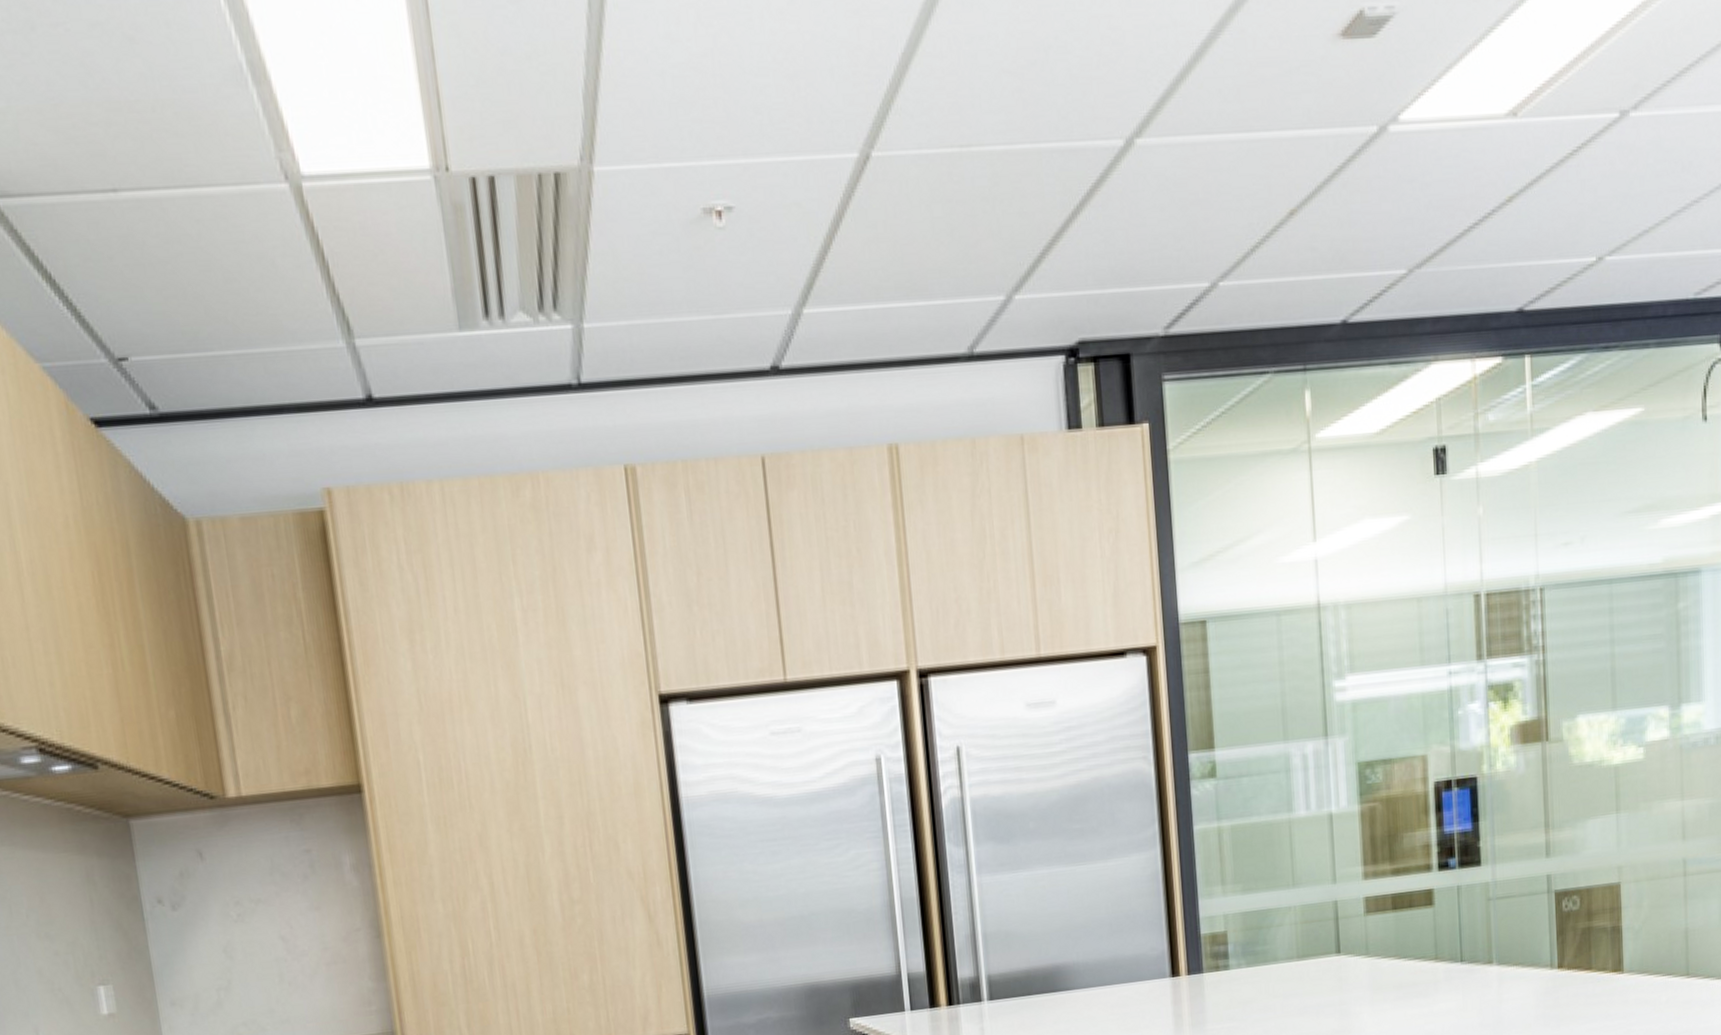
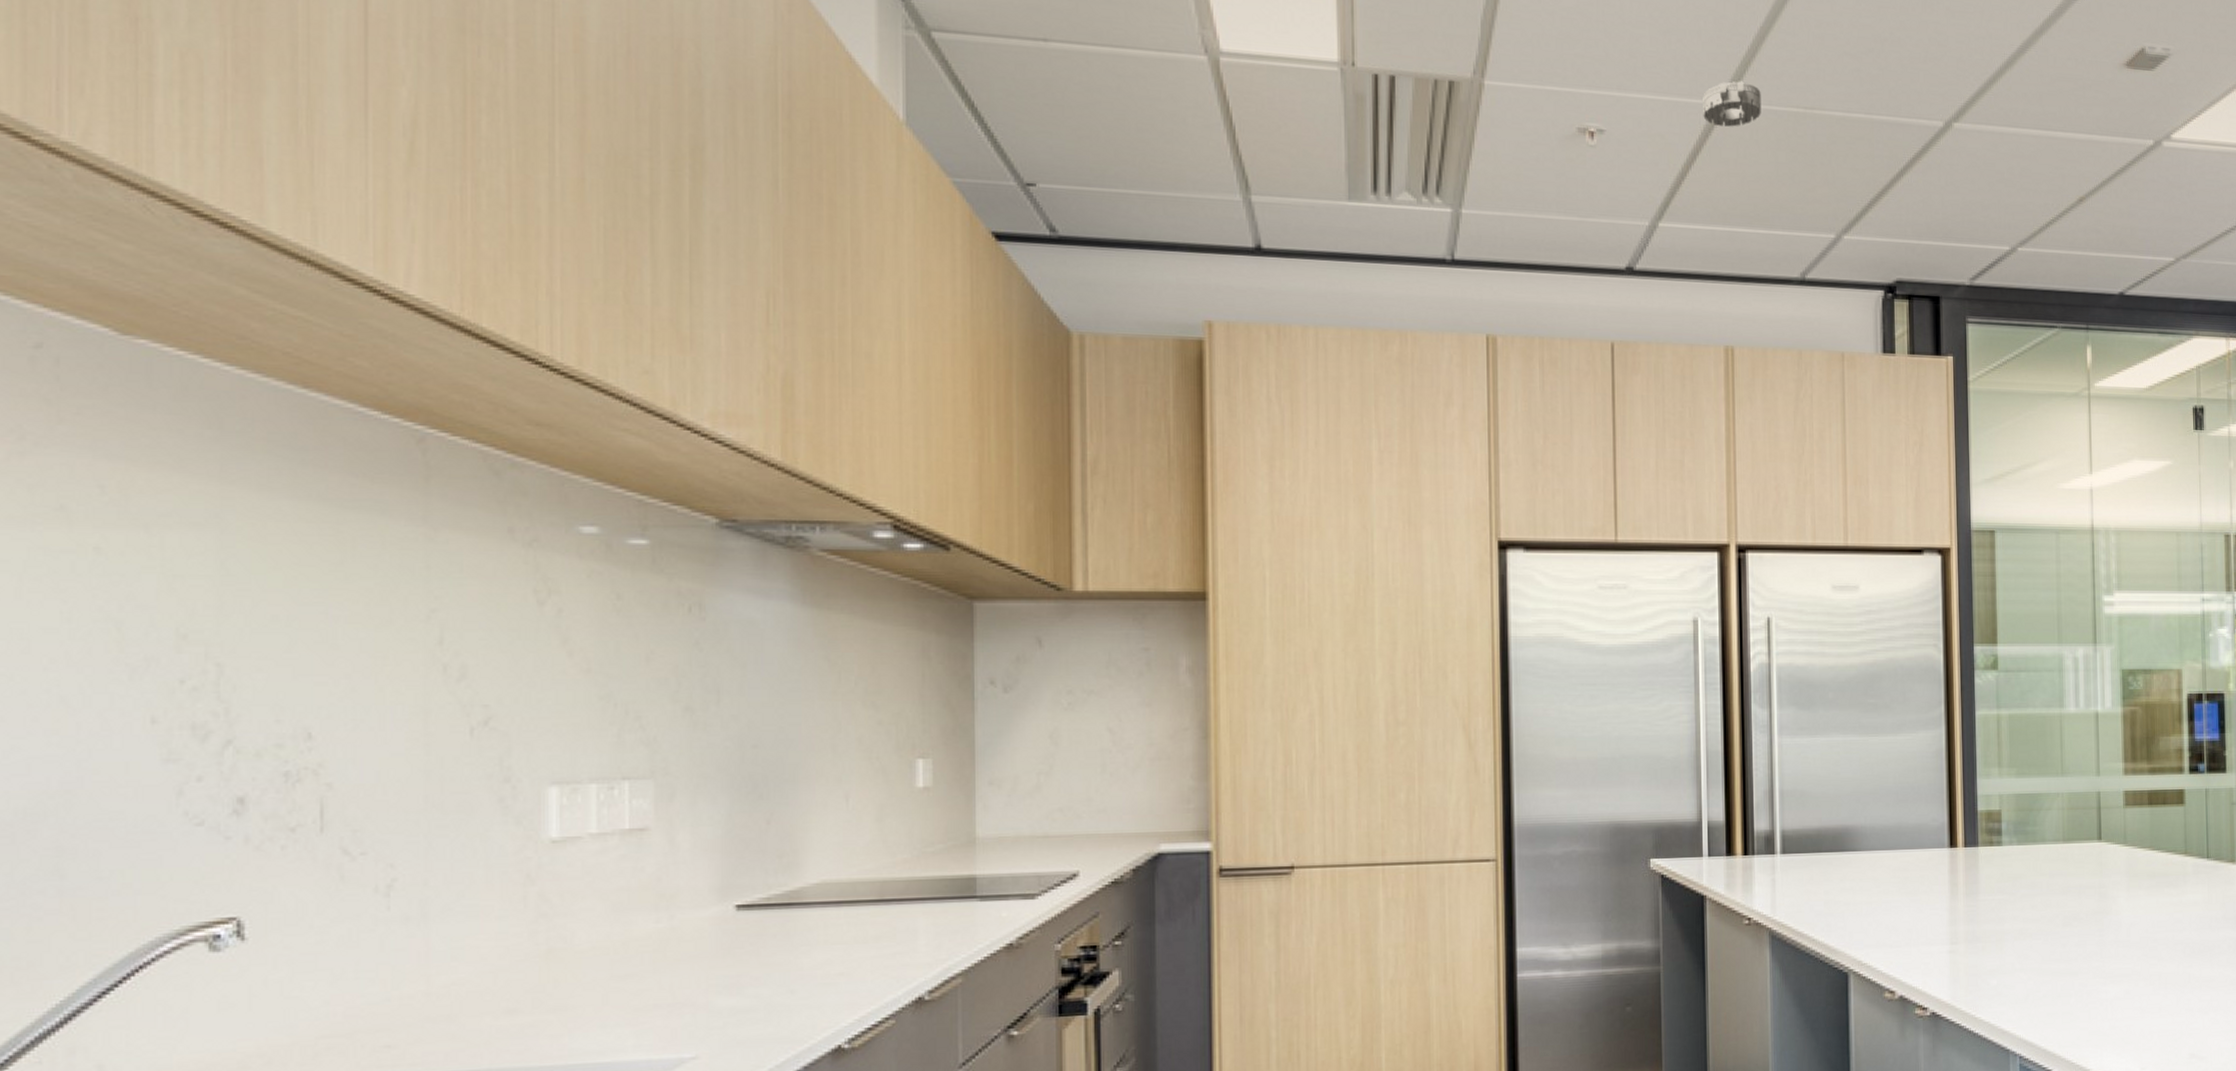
smoke detector: none [841,124,910,183] -> present [1703,81,1761,127]

